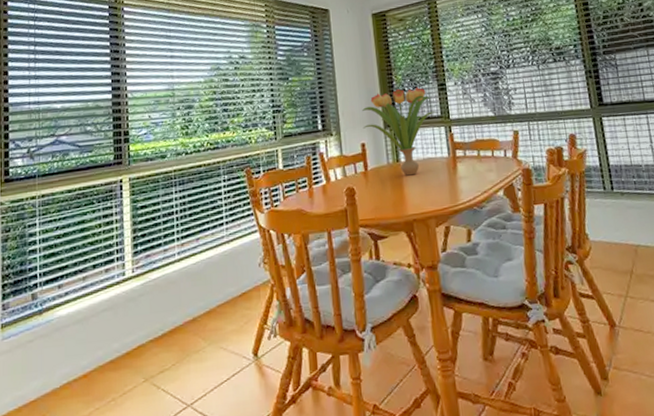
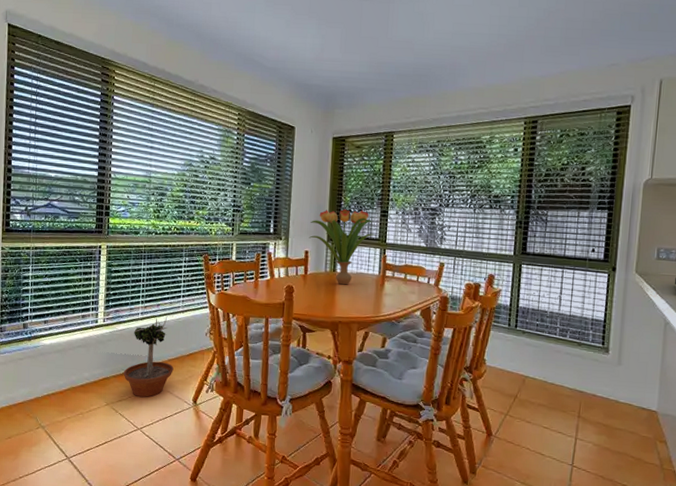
potted tree: none [162,251,225,363] -> present [123,316,174,398]

